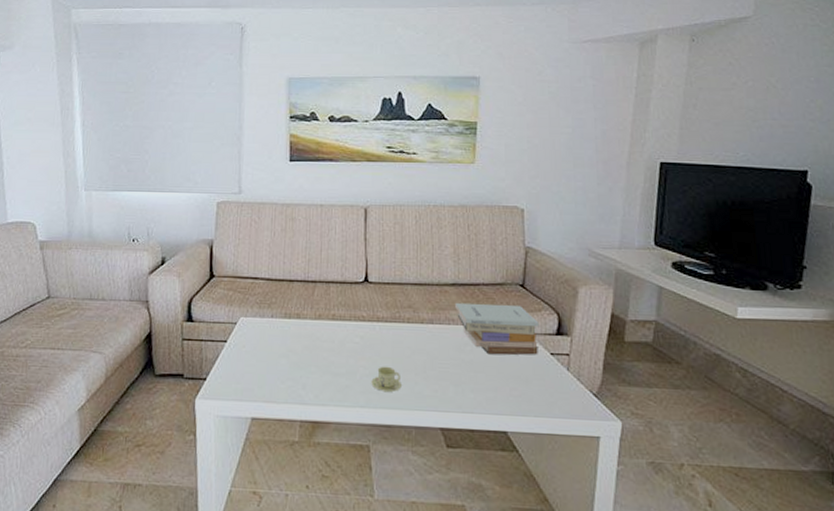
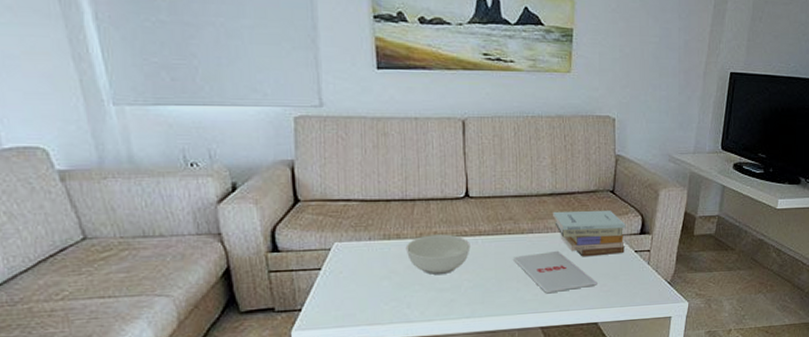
bowl: none [304,317,368,359] -> present [405,234,471,275]
cup and saucer: present [371,366,402,392] -> none [476,277,505,301]
magazine: none [411,344,506,392] -> present [512,250,597,294]

